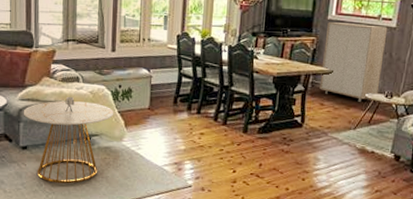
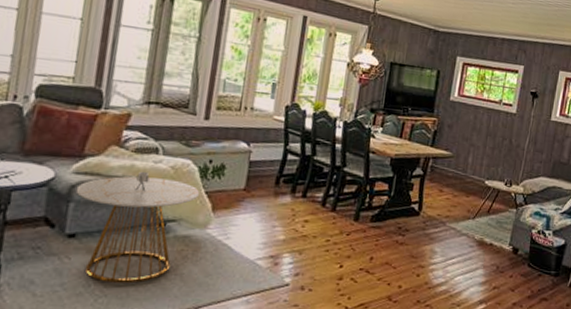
storage cabinet: present [320,22,388,102] -> none [439,103,508,190]

